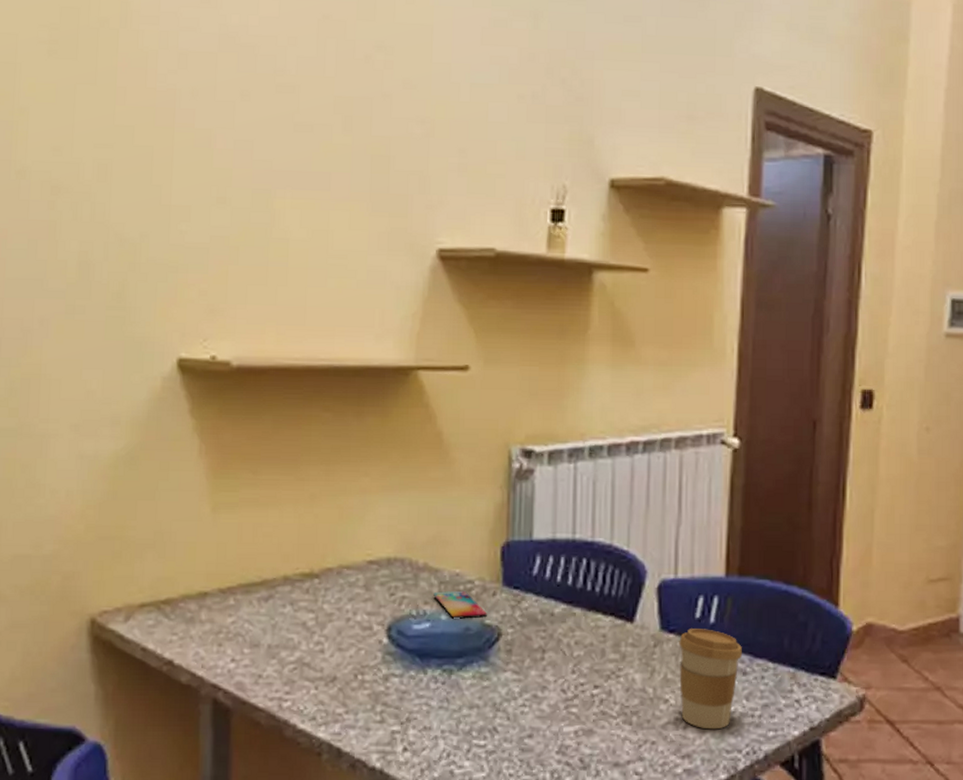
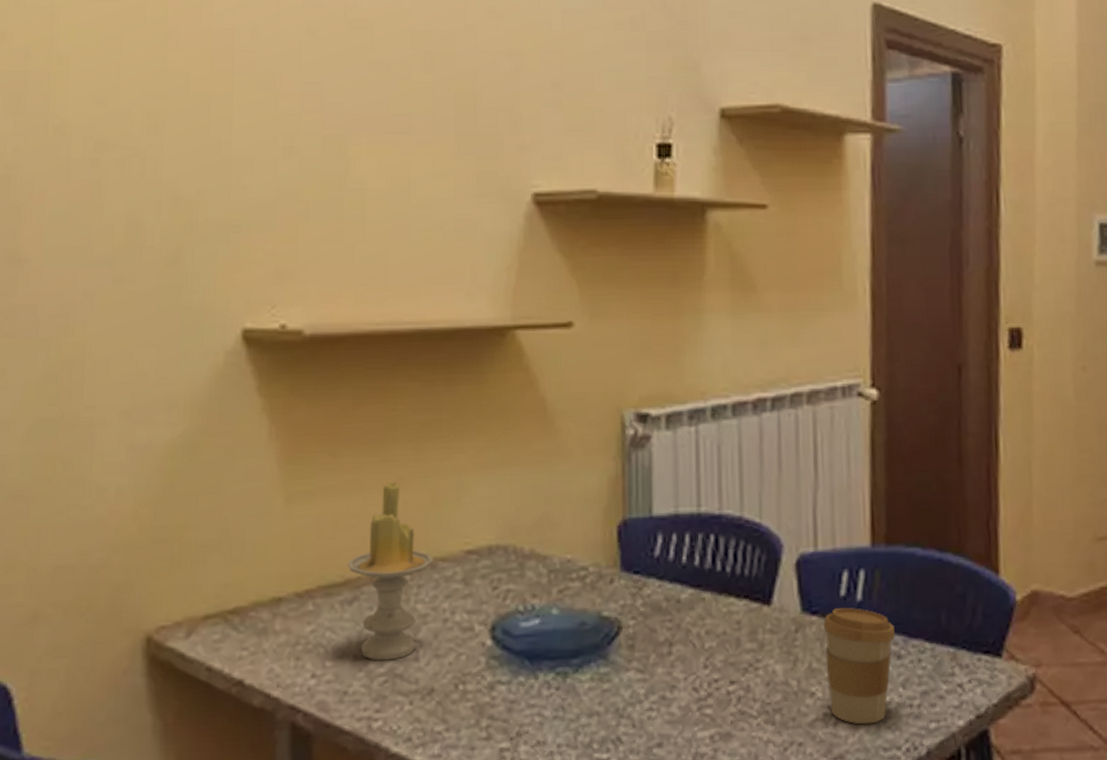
candle: none [265,497,340,651] -> present [348,481,434,661]
smartphone: present [433,590,488,619] -> none [542,579,606,613]

